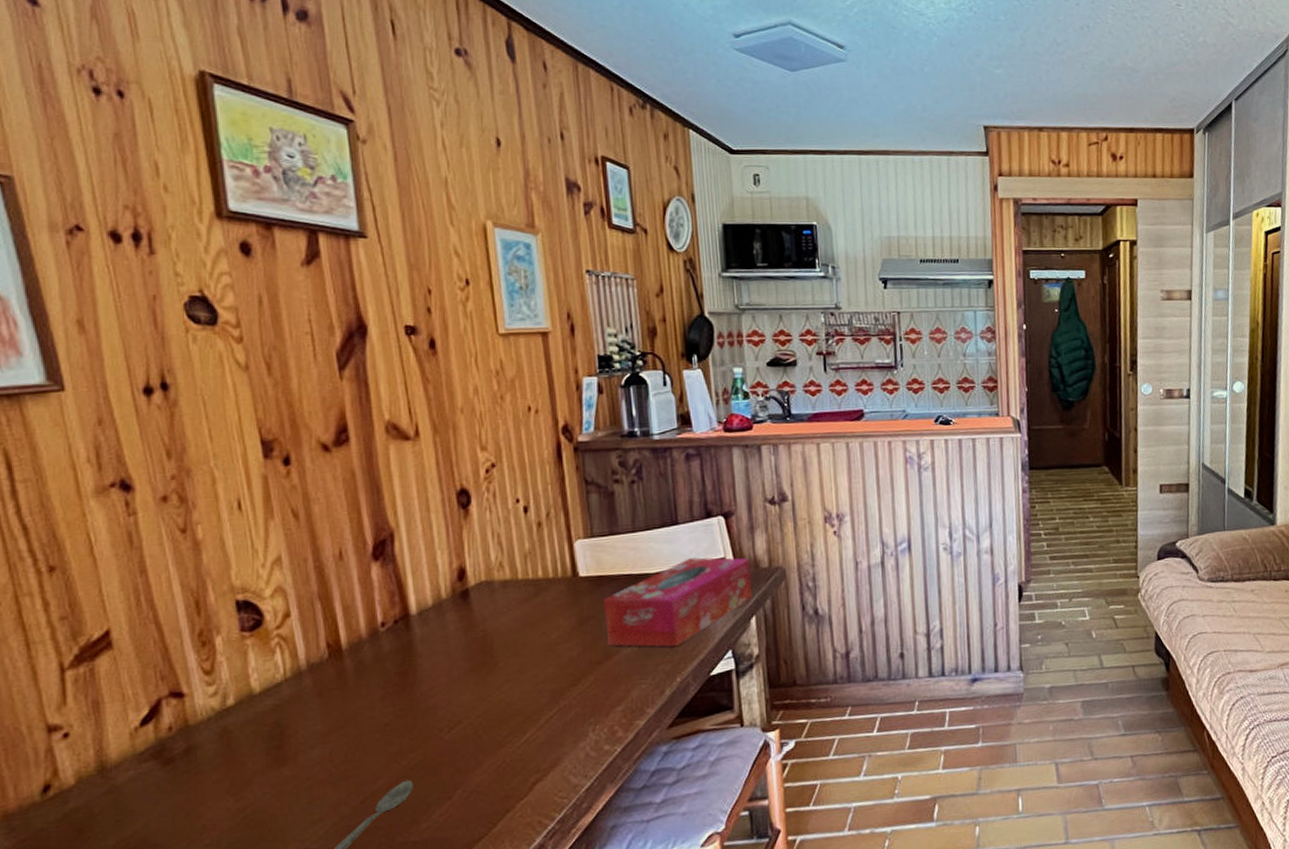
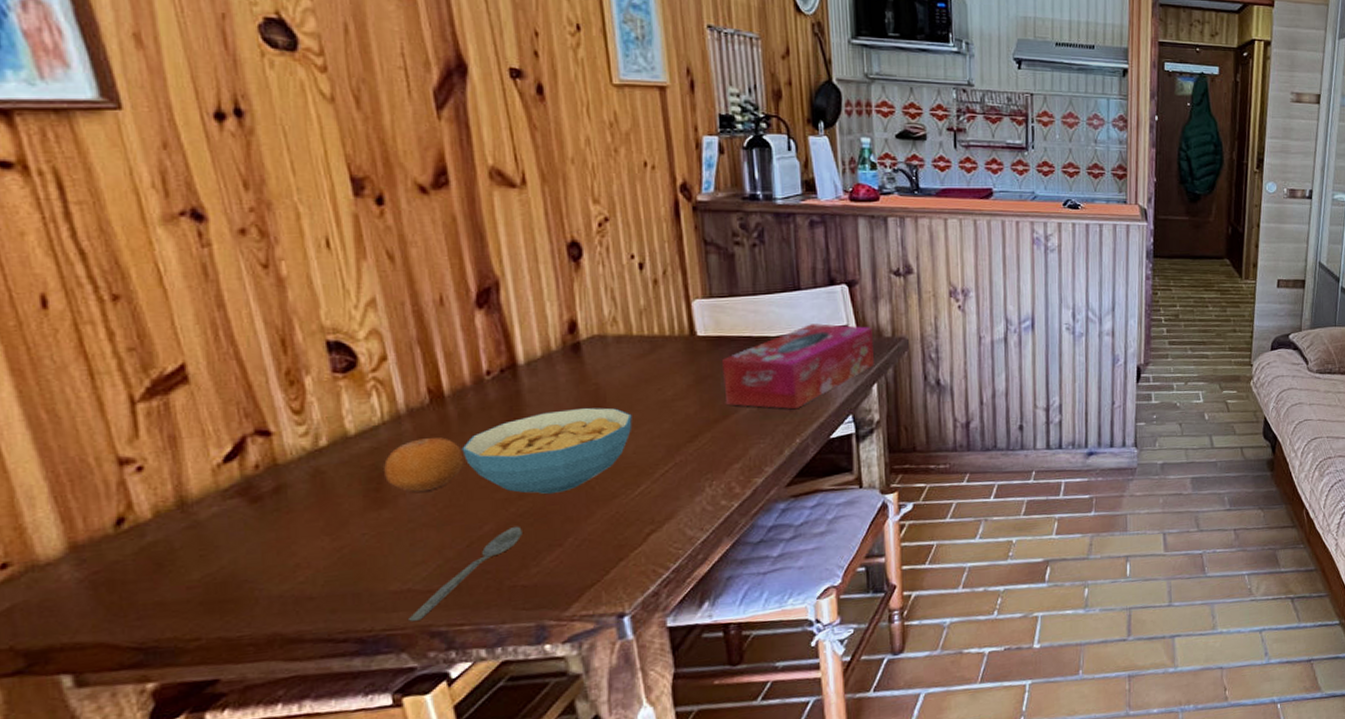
fruit: none [284,692,360,749] -> present [383,437,464,492]
cereal bowl: none [357,654,518,746] -> present [462,407,632,494]

